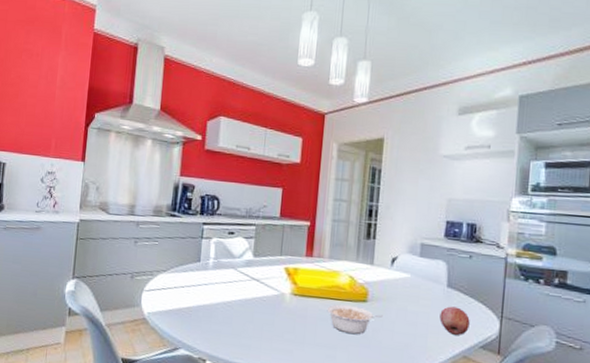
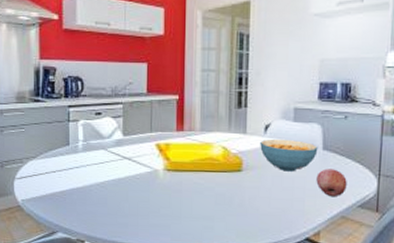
legume: present [327,304,383,334] -> none [201,176,259,204]
cereal bowl: none [386,272,443,307] -> present [260,138,318,172]

